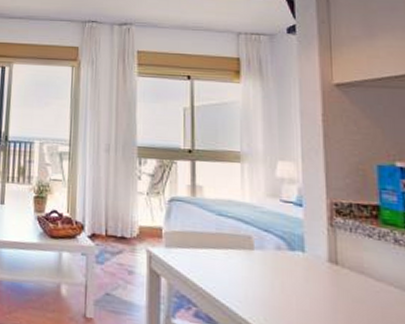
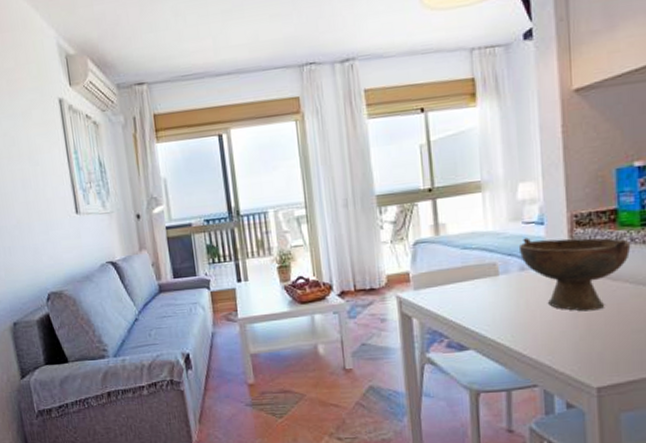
bowl: none [275,216,395,310] -> present [518,237,631,312]

